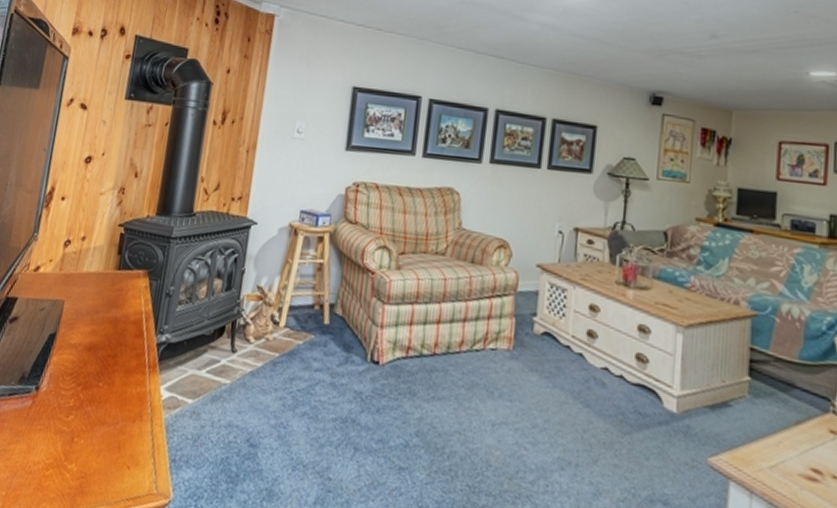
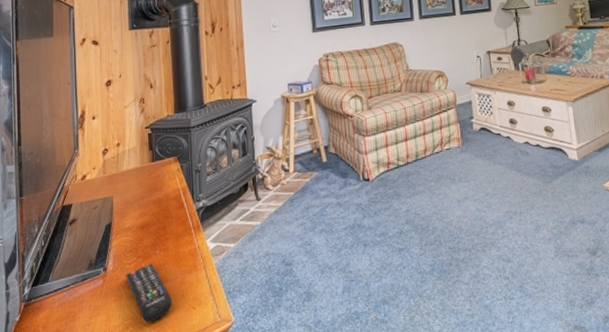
remote control: none [58,395,106,471] -> present [126,263,173,323]

